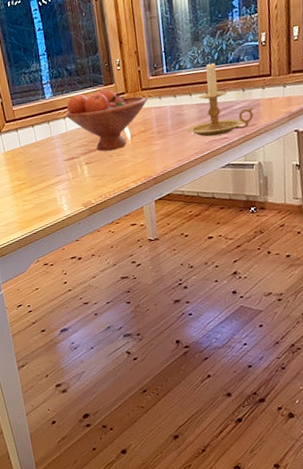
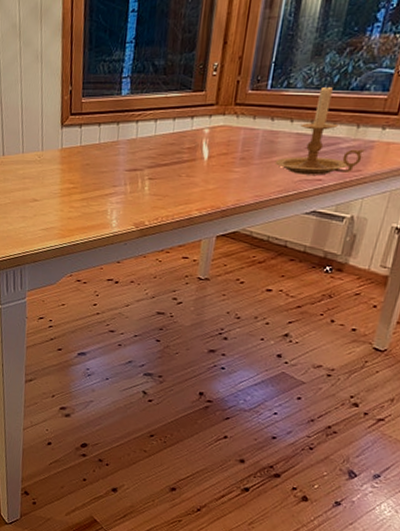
fruit bowl: present [66,88,147,152] -> none [139,95,238,169]

